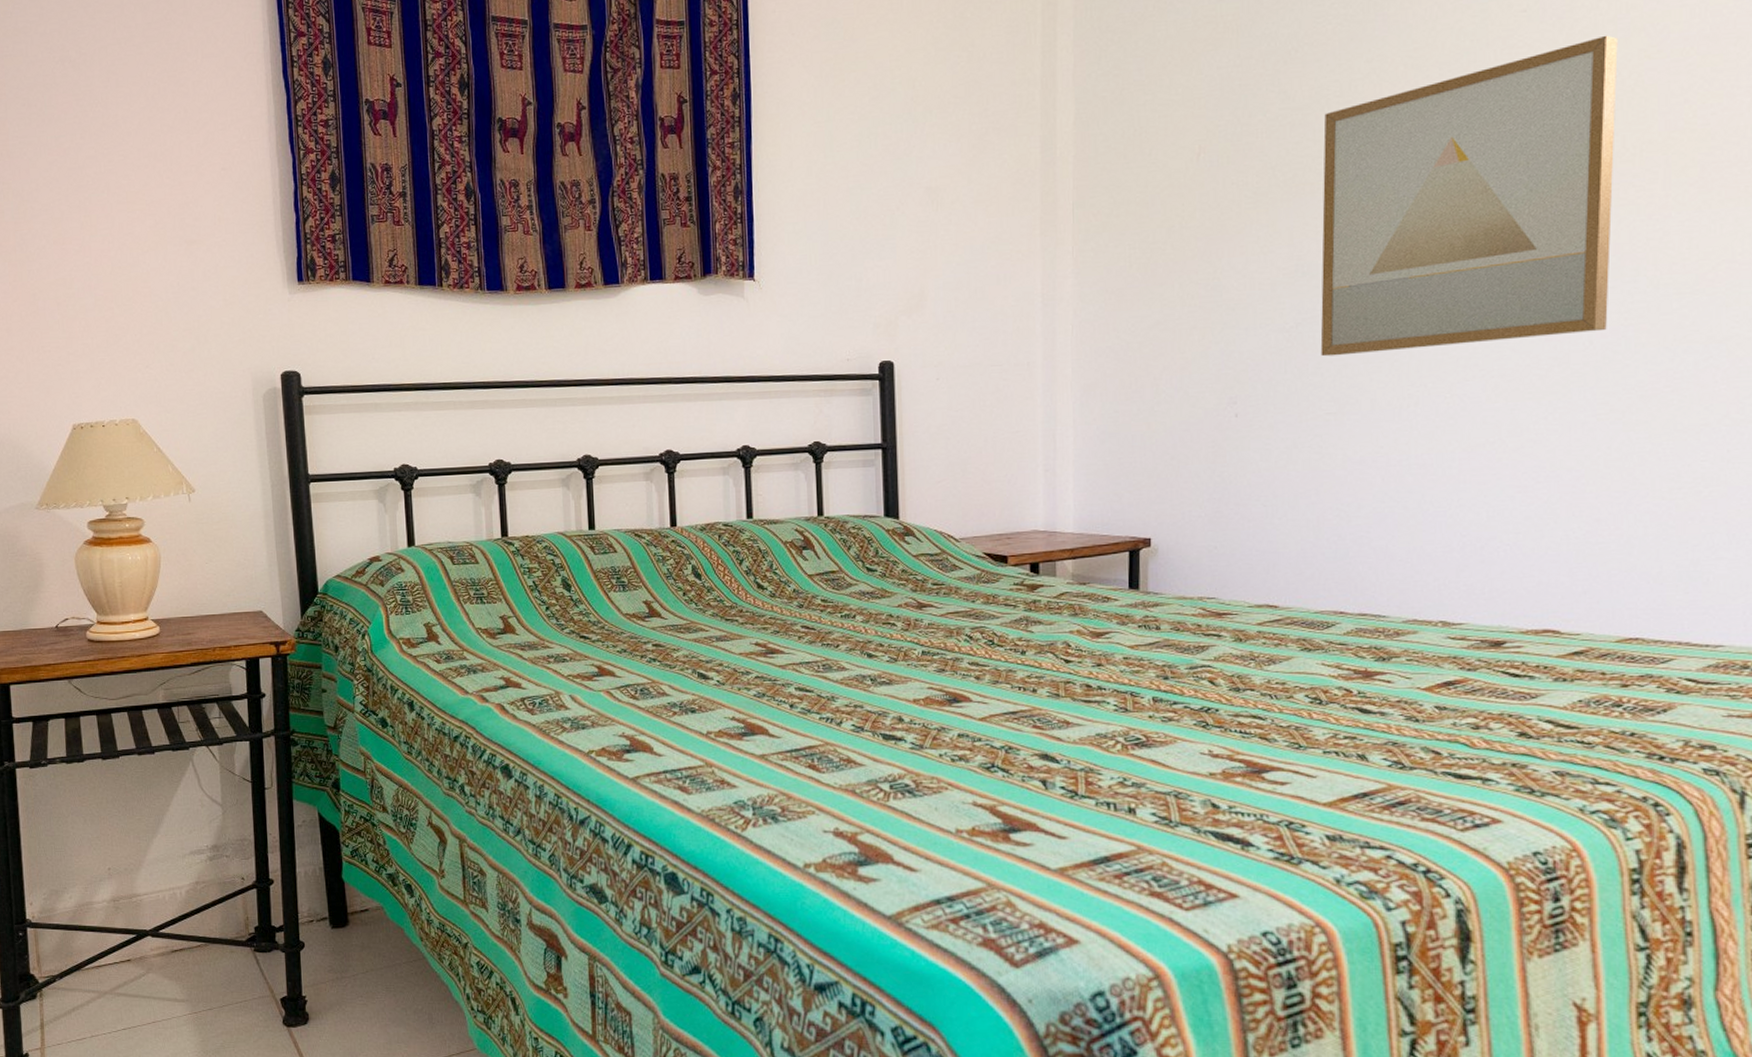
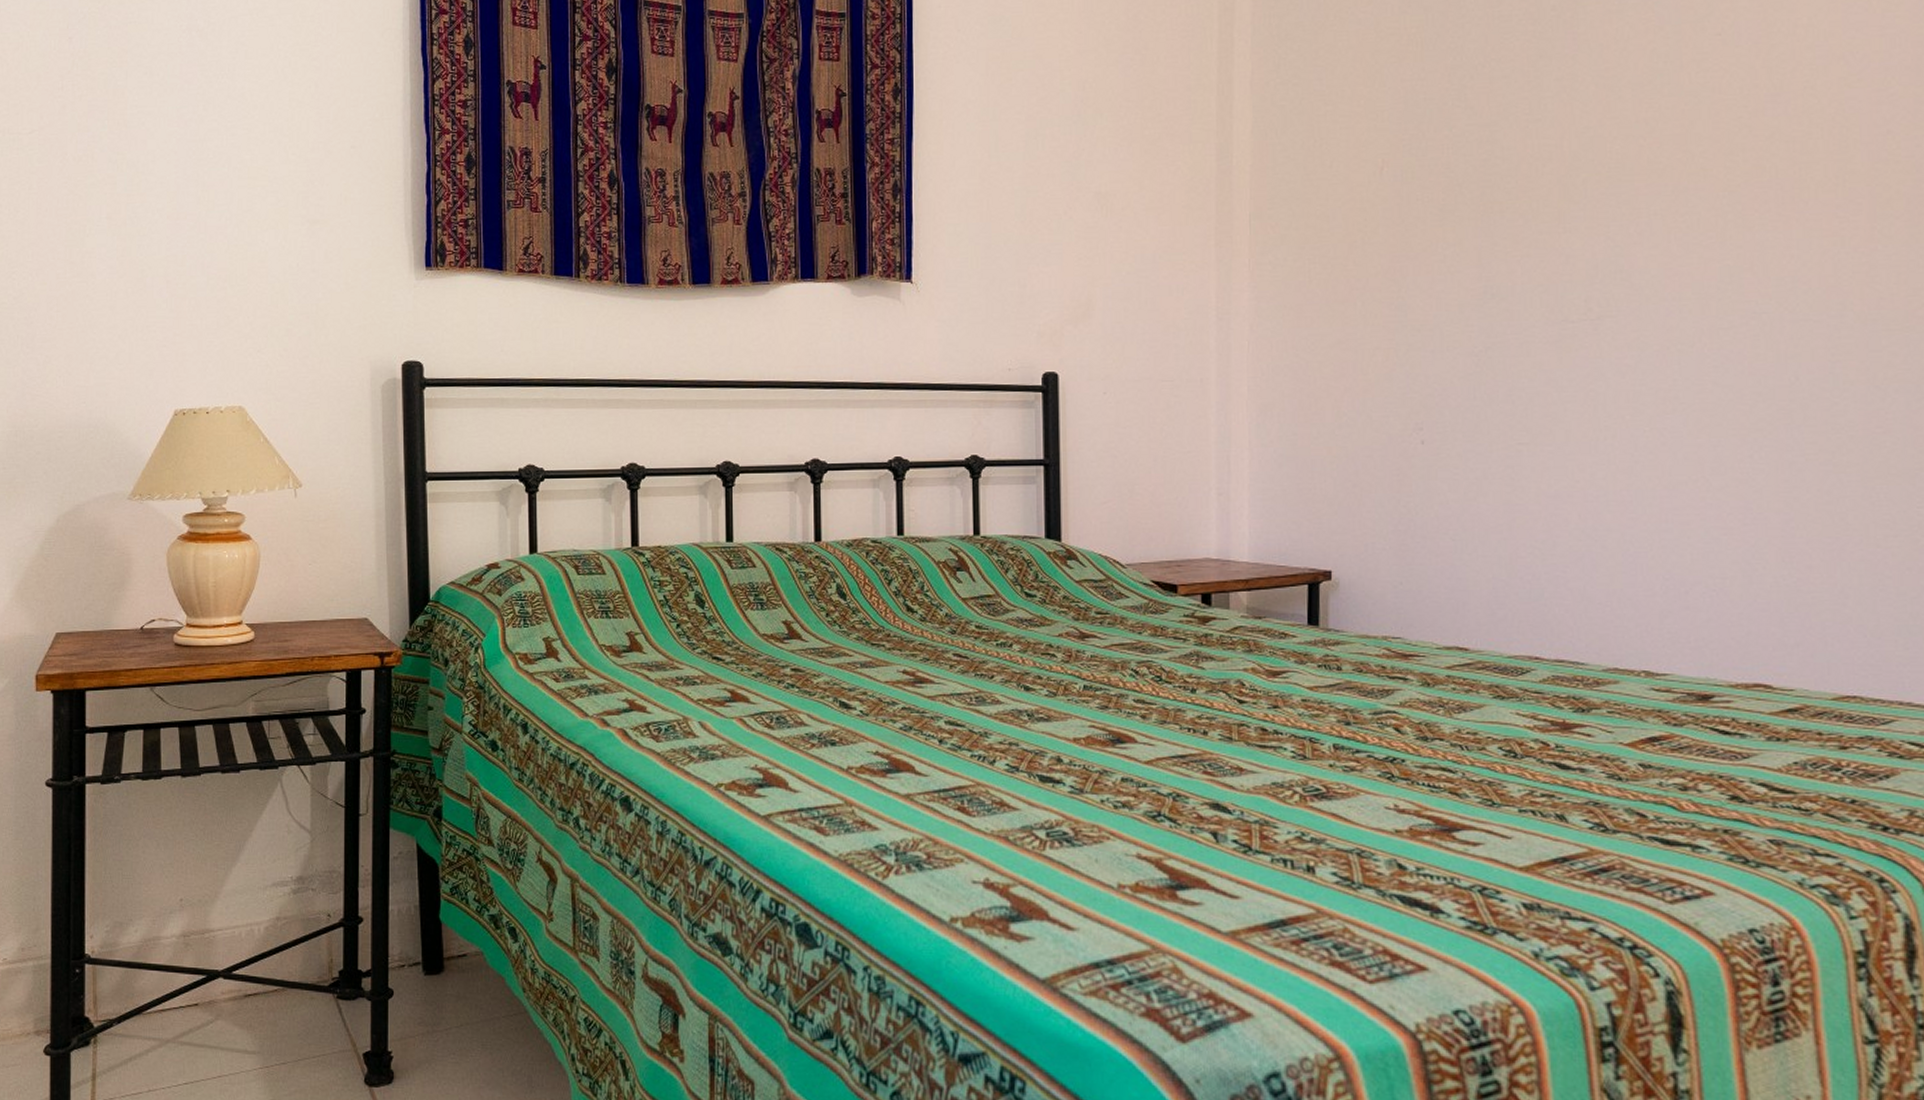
wall art: present [1320,35,1618,357] -> none [1511,62,1817,384]

